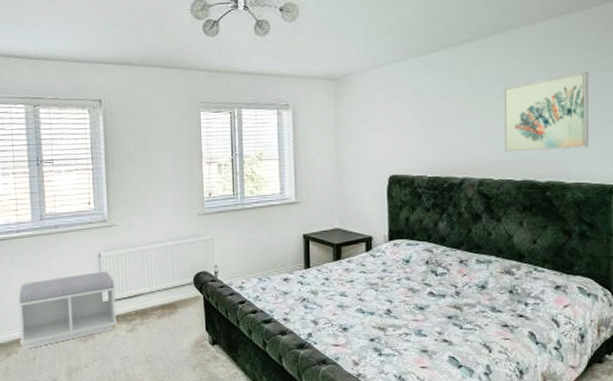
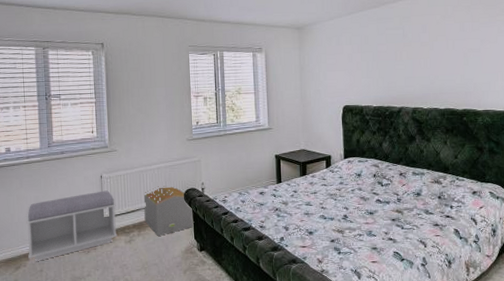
architectural model: none [147,268,206,325] -> present [143,186,195,236]
wall art: present [503,71,590,152] -> none [429,24,493,87]

